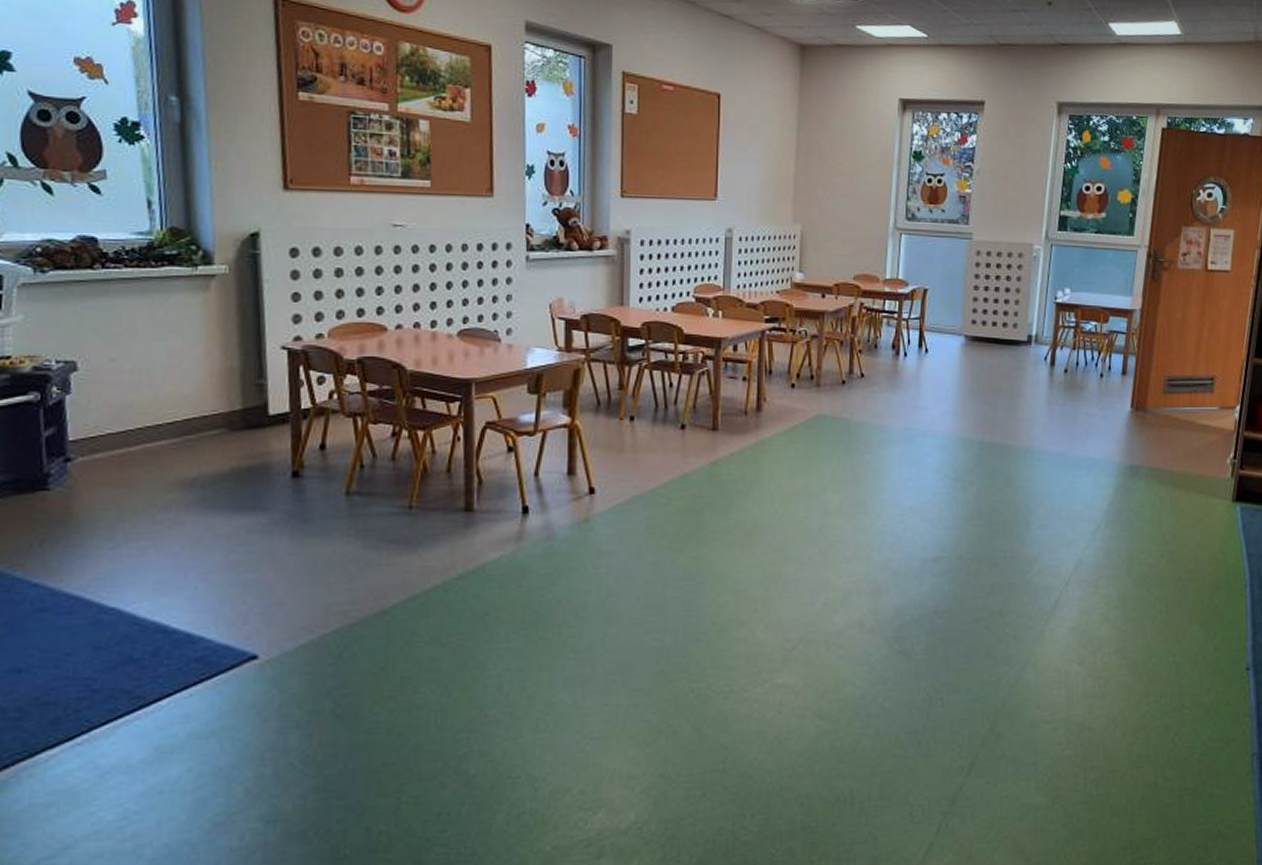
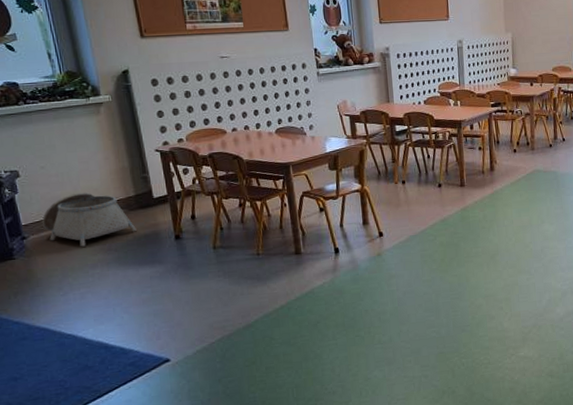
basket: none [98,399,237,479] -> present [41,192,137,247]

